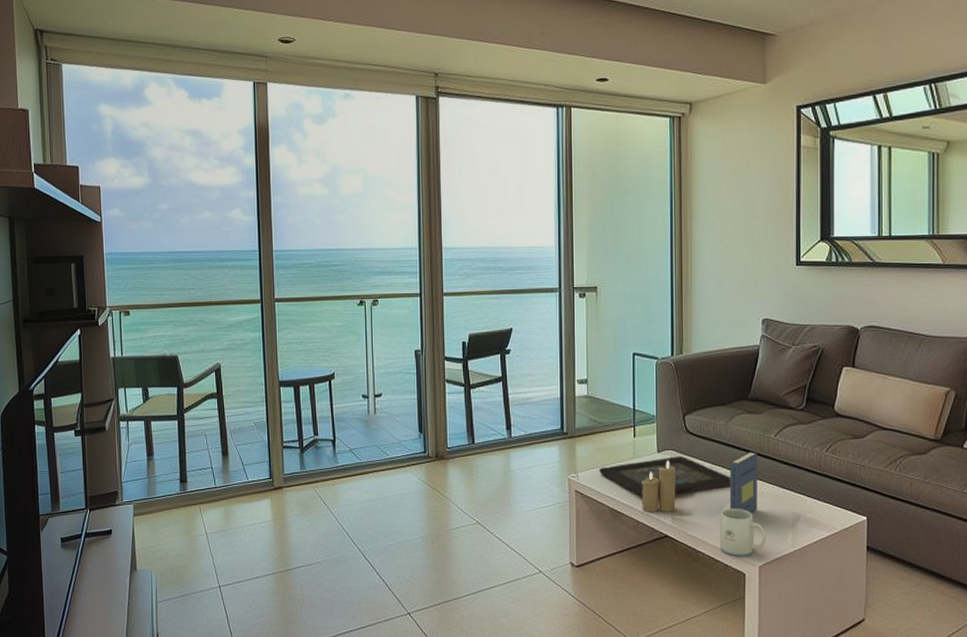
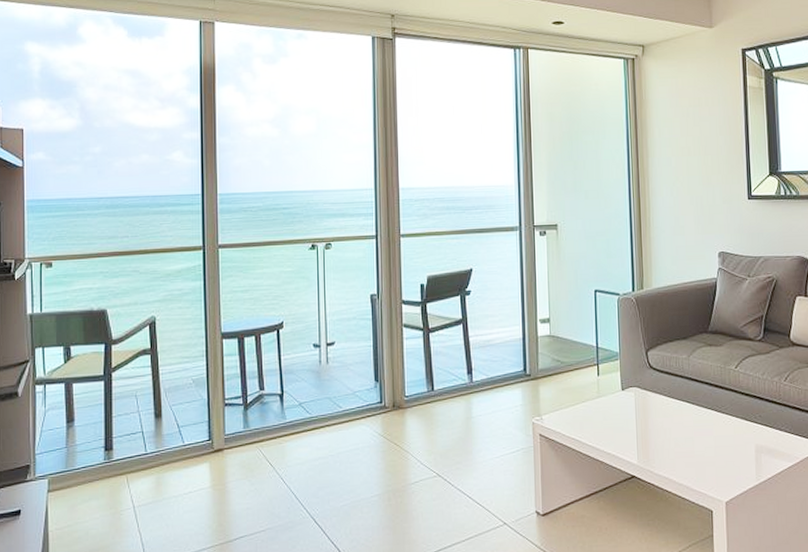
decorative tray: present [599,456,732,498] -> none [564,393,696,438]
candle: present [642,460,676,512] -> none [607,398,642,452]
mug: present [719,508,767,557] -> none [685,443,732,494]
book: present [729,452,757,514] -> none [693,385,722,448]

